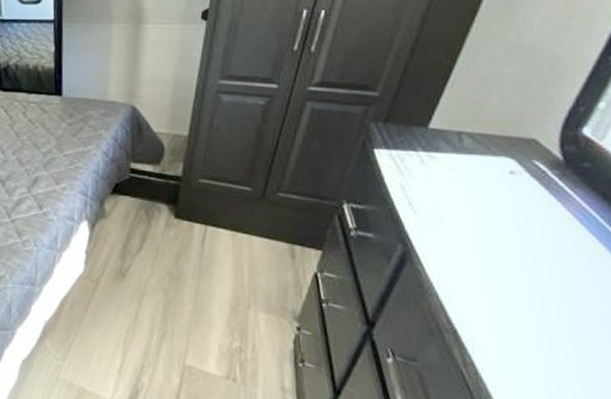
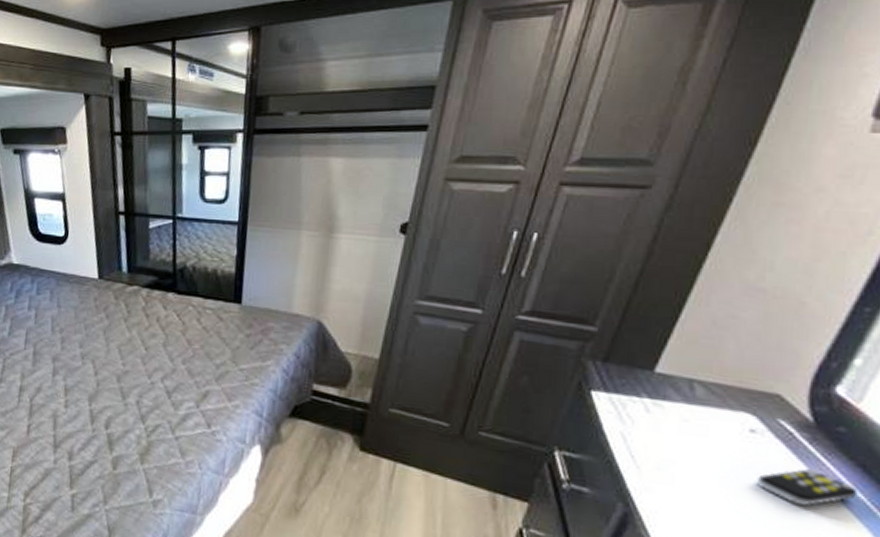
remote control: none [514,201,599,233] -> present [756,469,858,506]

